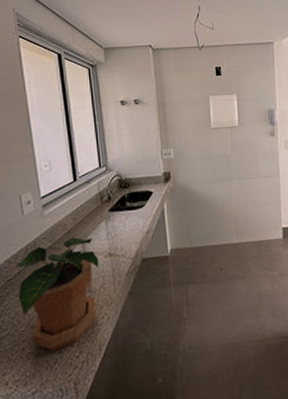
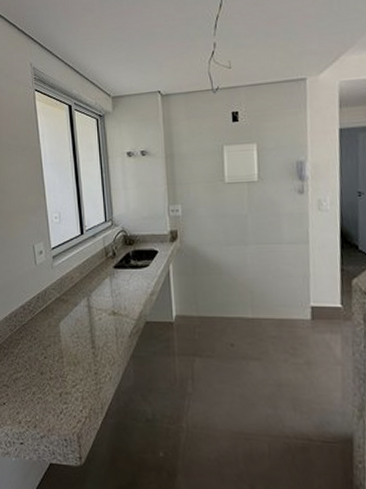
potted plant: present [17,237,99,352] -> none [30,291,103,401]

